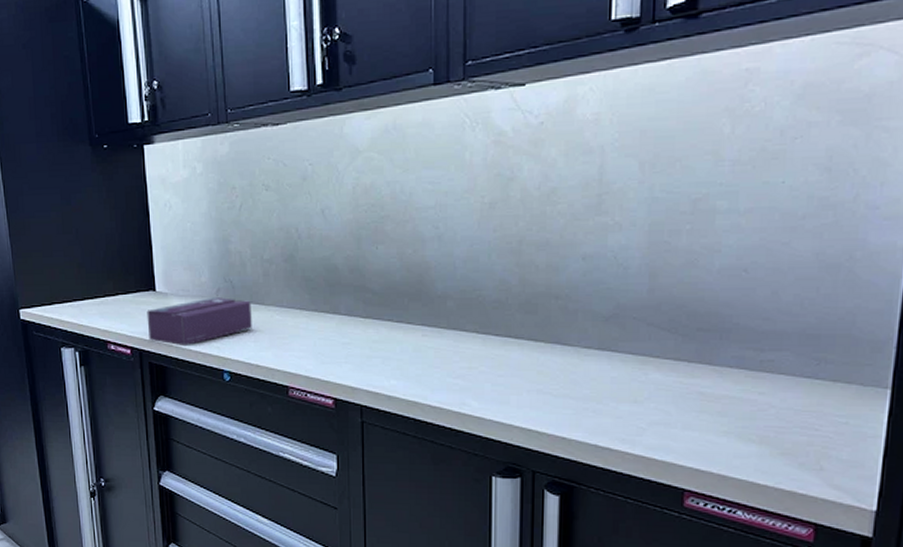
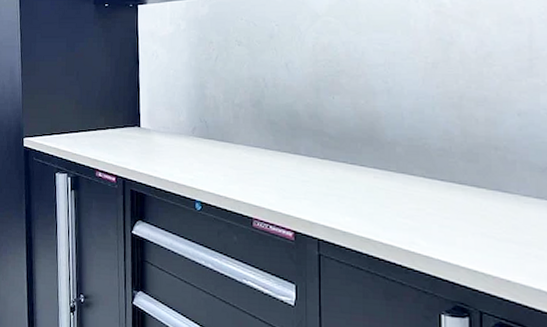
tissue box: present [146,296,252,347] -> none [131,134,222,177]

